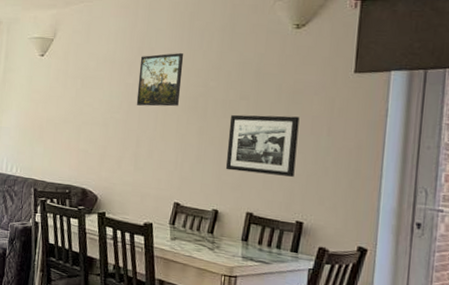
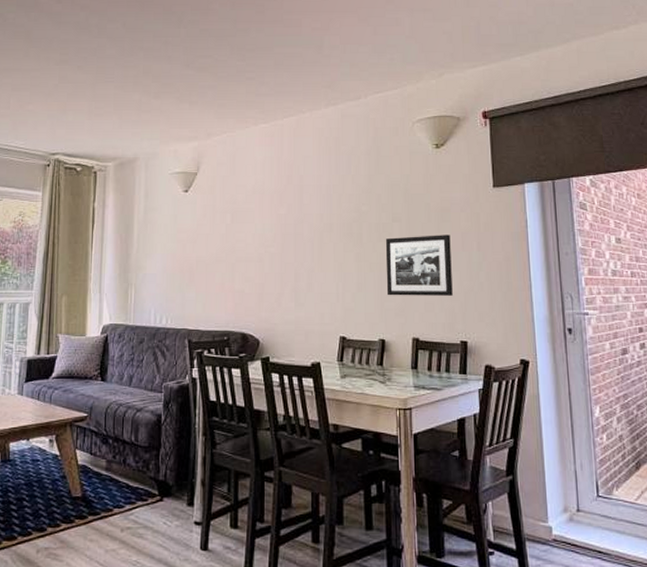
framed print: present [136,52,184,107] -> none [290,178,334,237]

